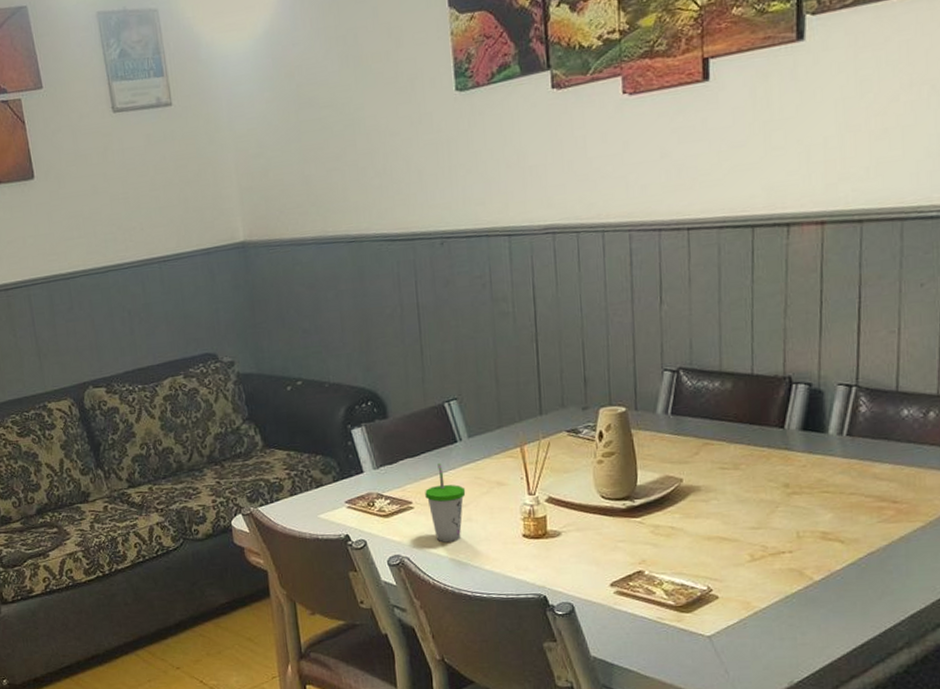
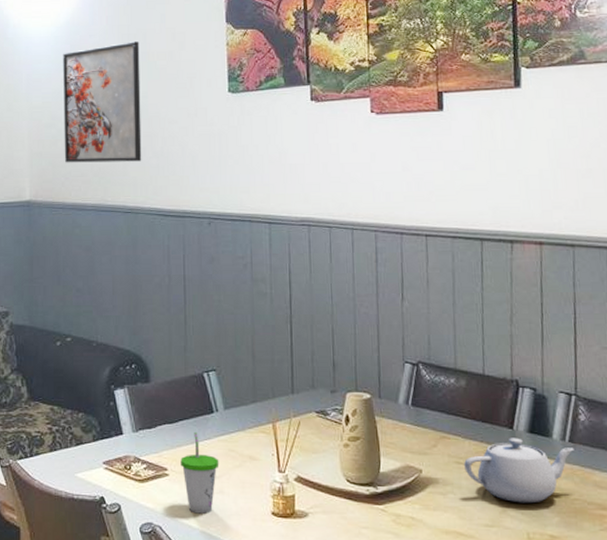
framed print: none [265,44,363,195] -> present [63,41,142,163]
teapot: none [729,437,853,503] -> present [464,438,575,504]

